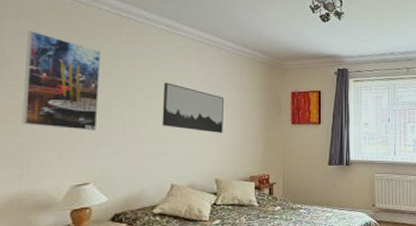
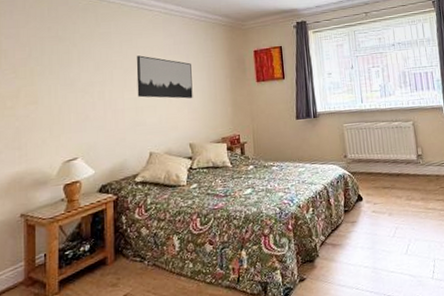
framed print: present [22,31,102,132] -> none [18,23,82,110]

